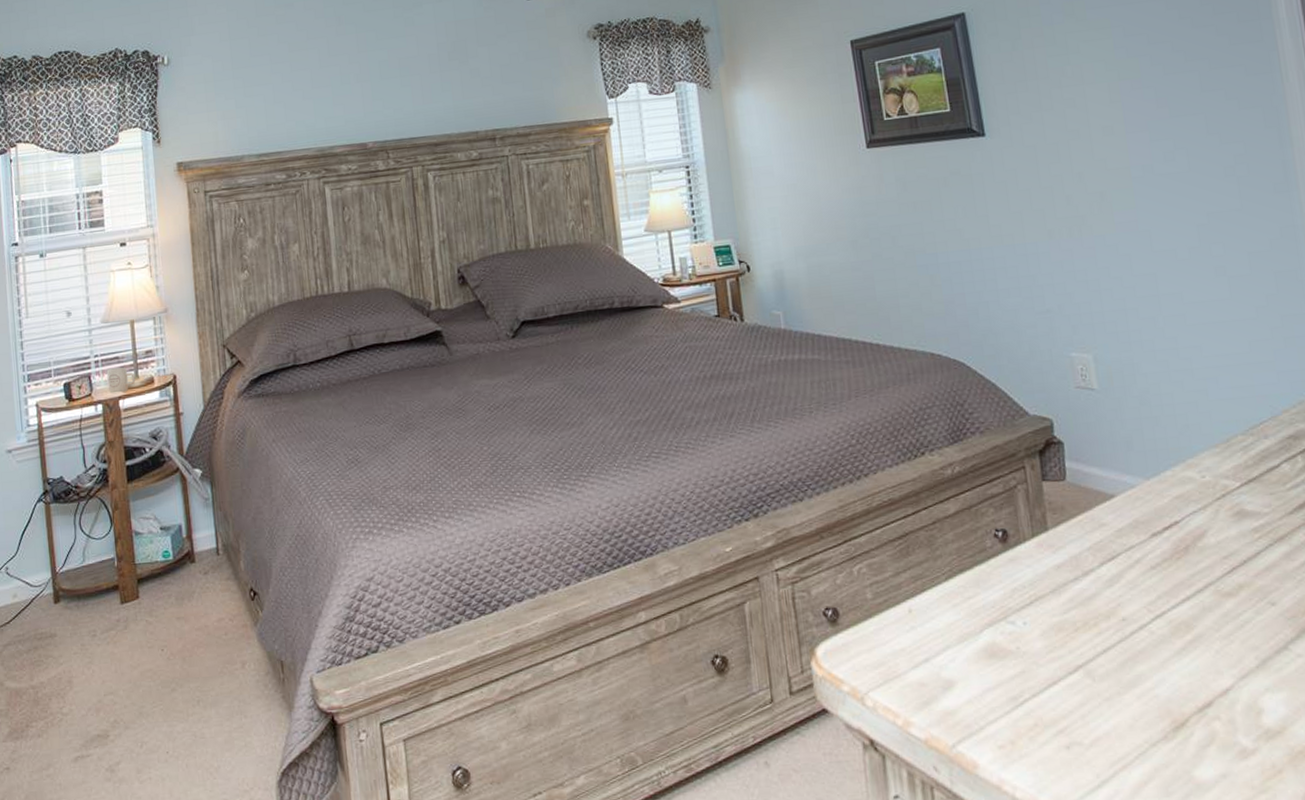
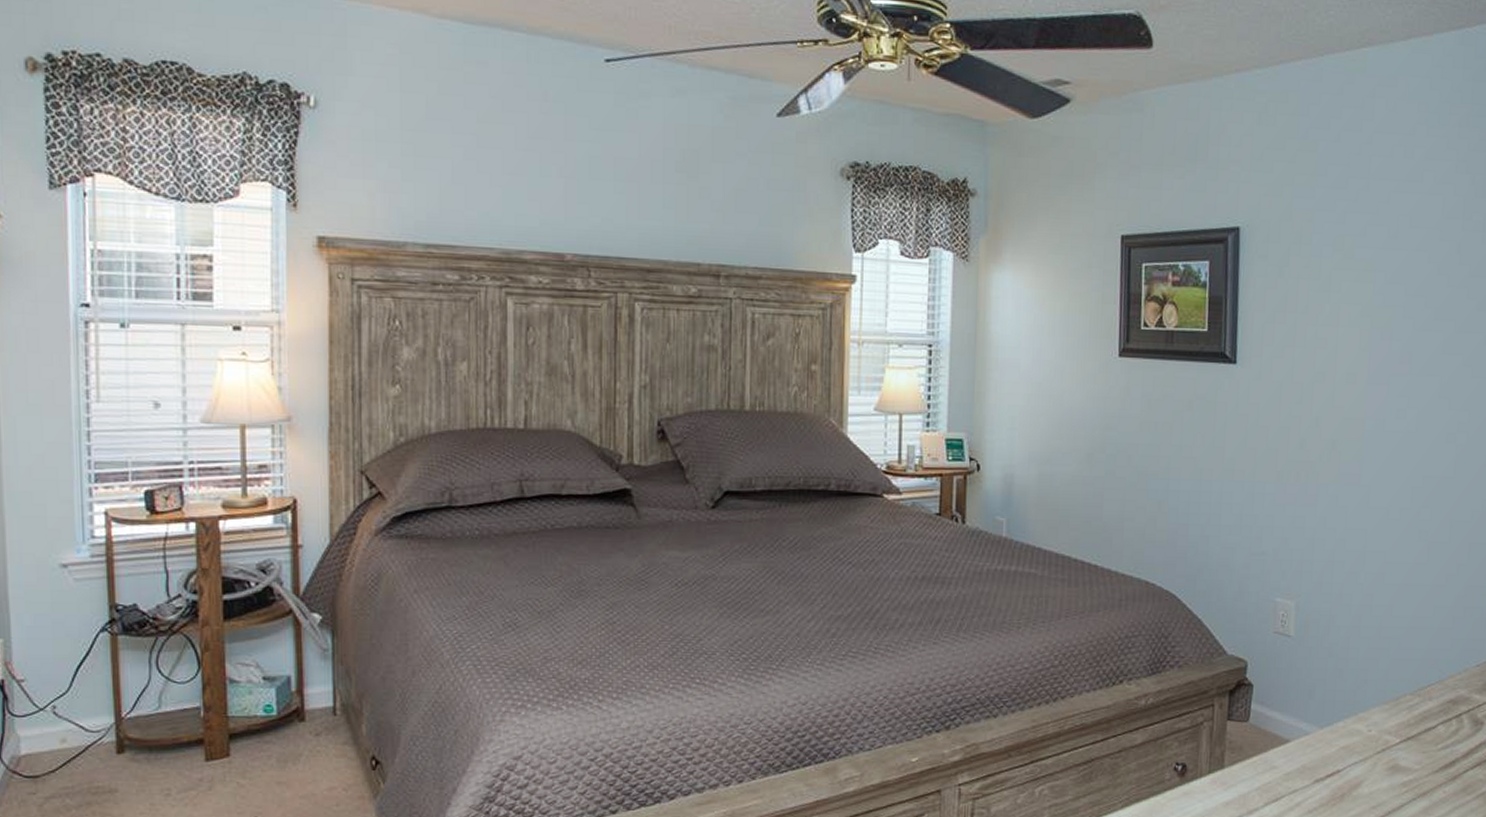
mug: present [106,367,136,394] -> none [204,480,243,512]

